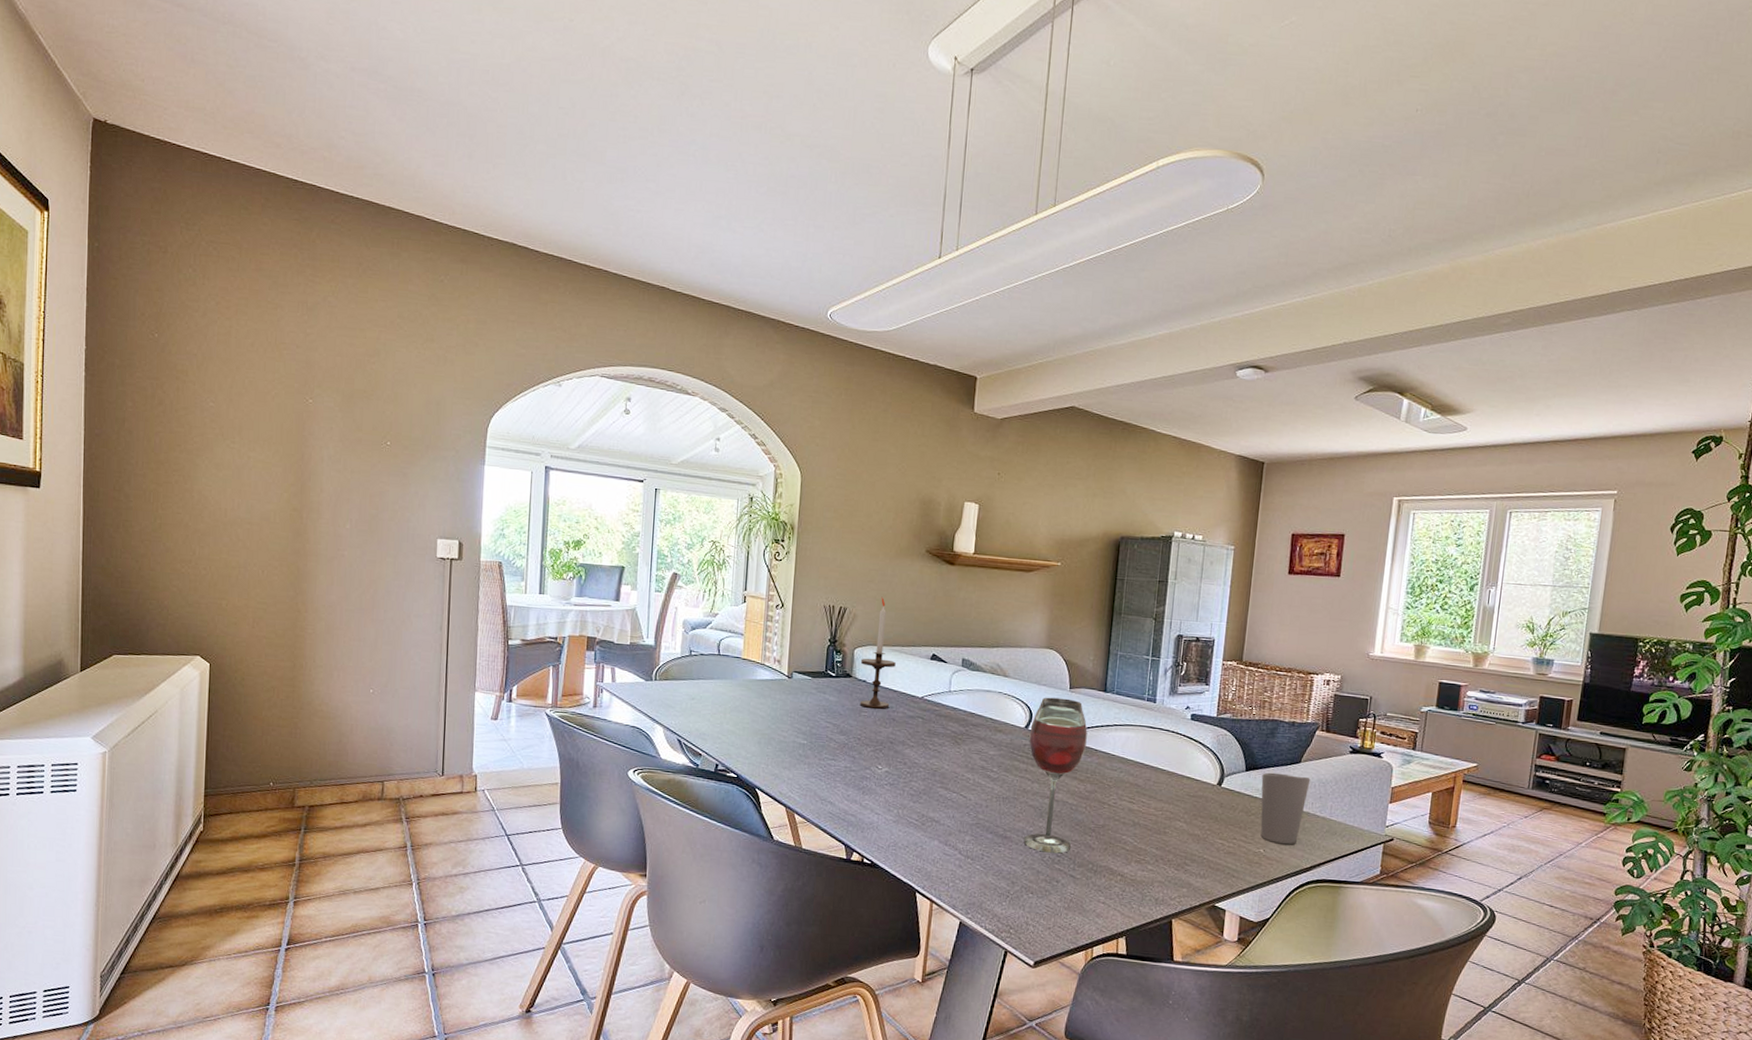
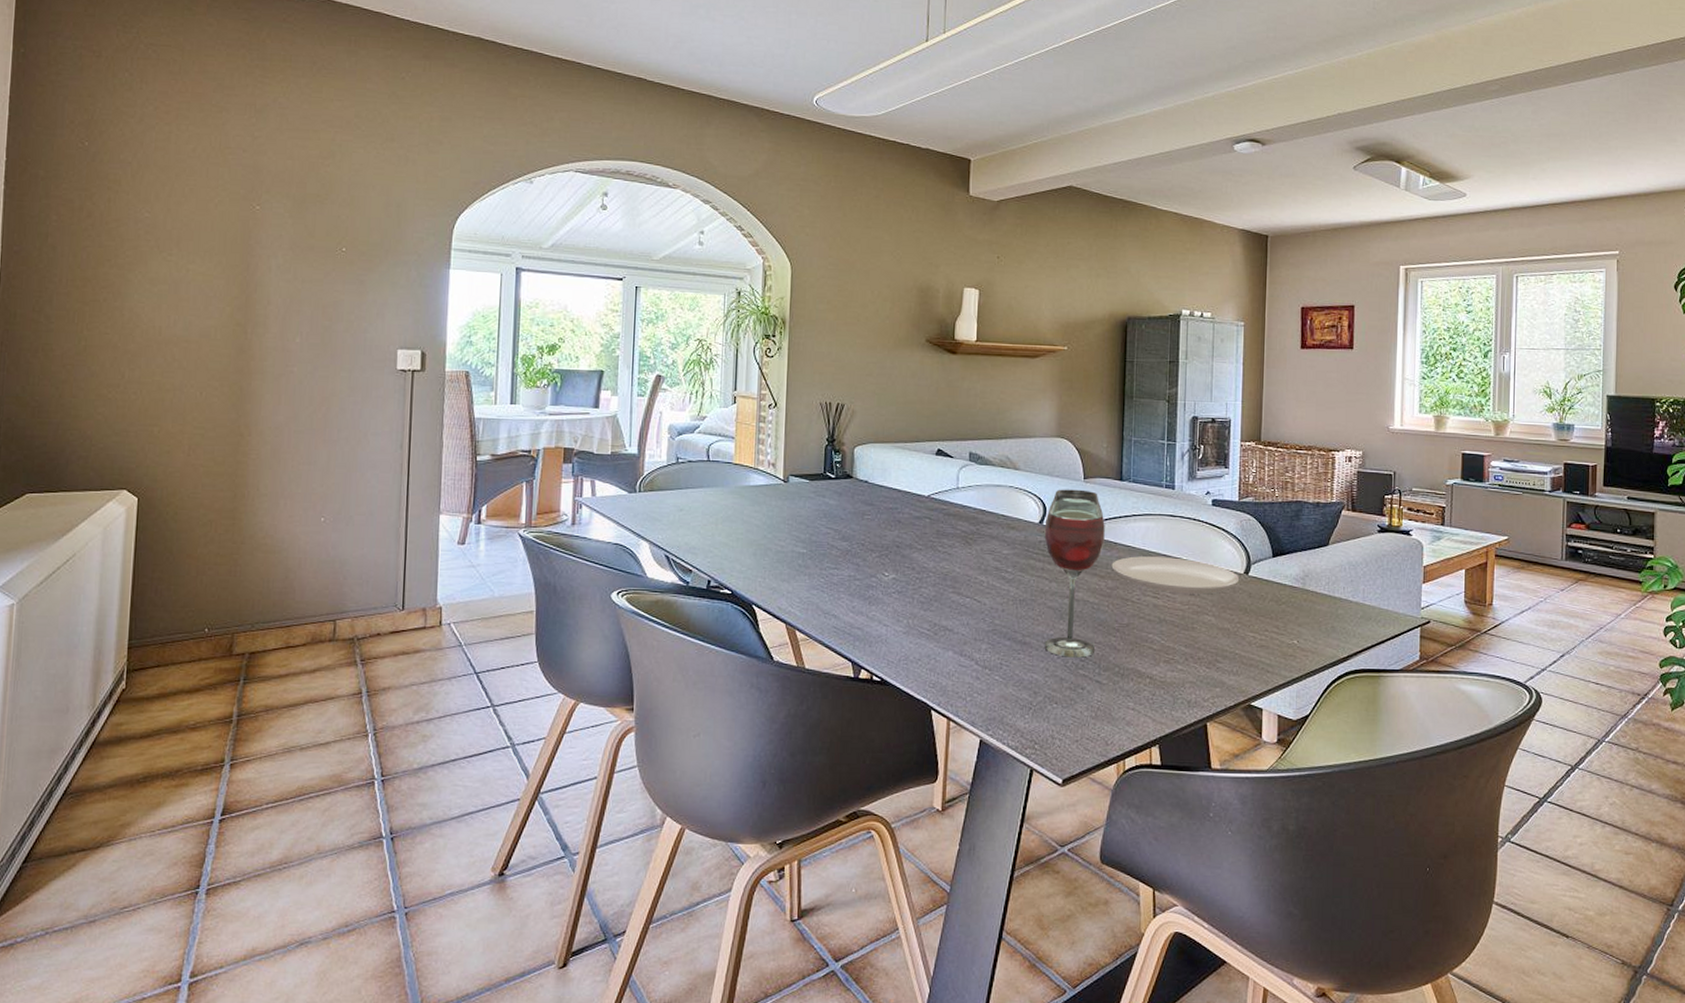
candlestick: present [859,596,896,710] -> none [861,390,899,512]
plate: none [1091,763,1213,802] -> present [1111,556,1240,595]
cup: present [1260,772,1311,846] -> none [1289,557,1340,635]

